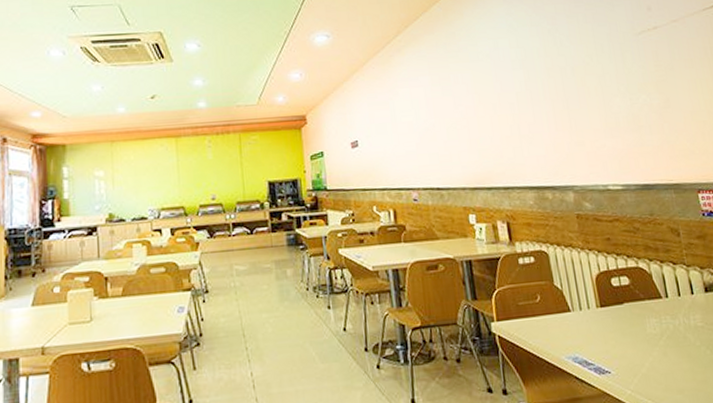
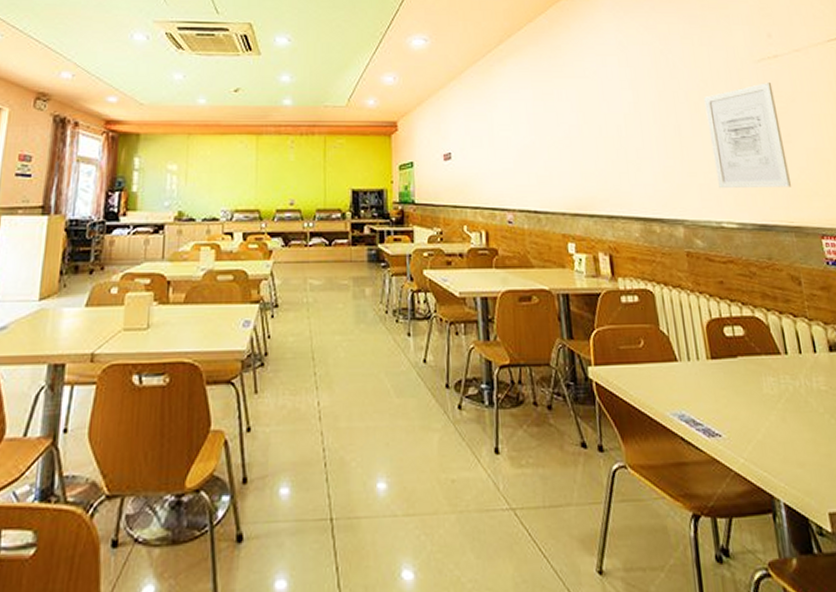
wall art: none [590,53,671,154] -> present [704,83,792,188]

